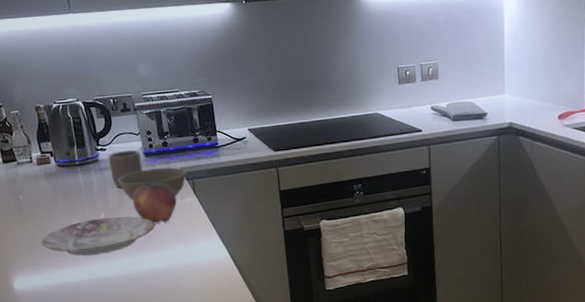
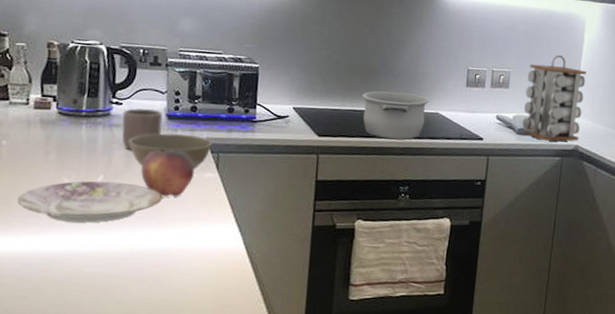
cooking pot: none [306,99,367,145] -> present [362,91,429,140]
spice rack: none [455,38,512,123] -> present [522,54,587,142]

